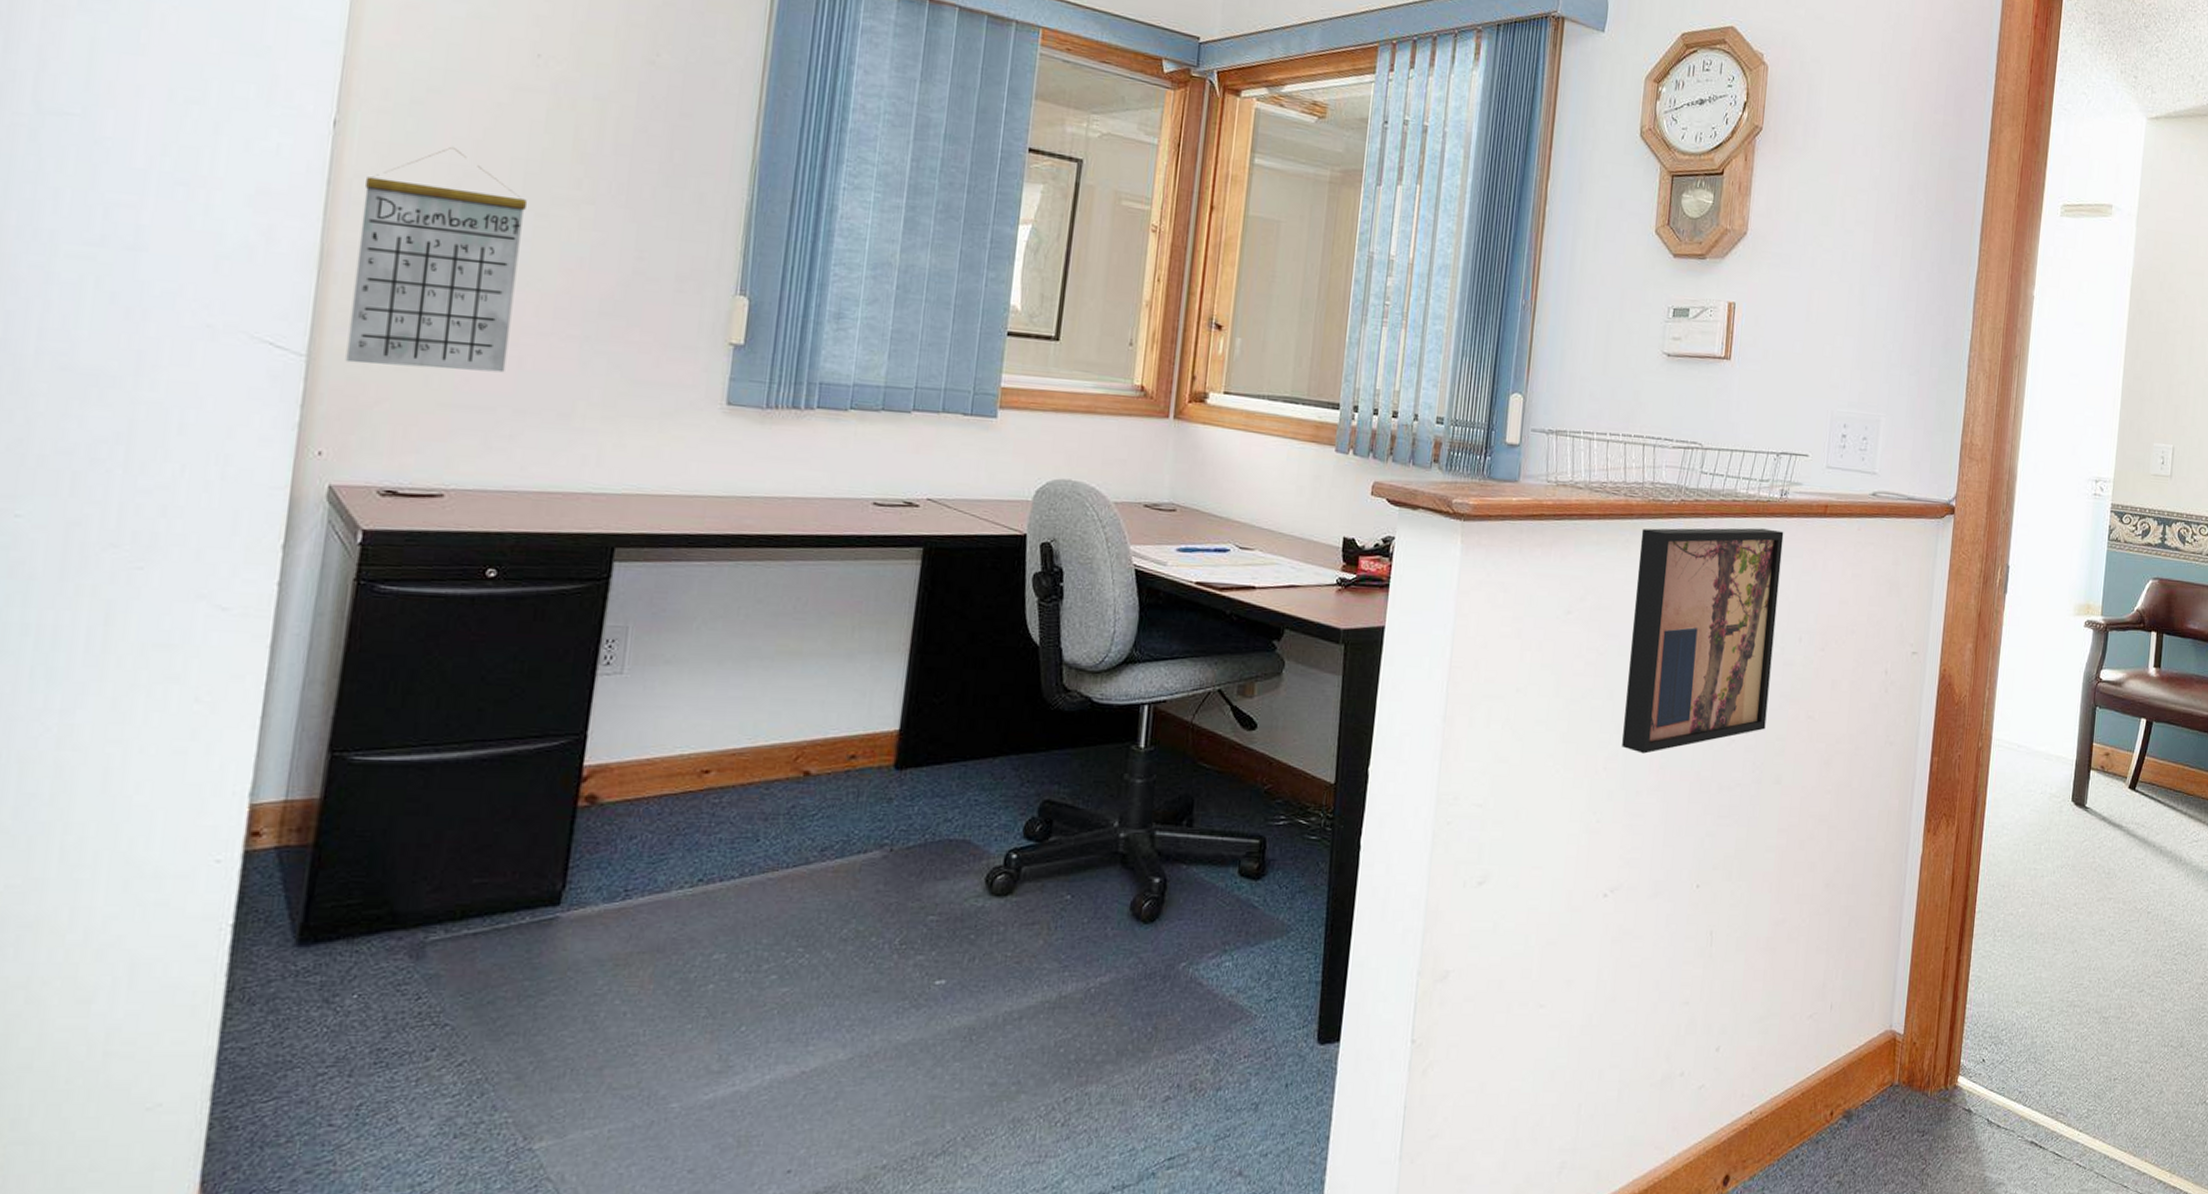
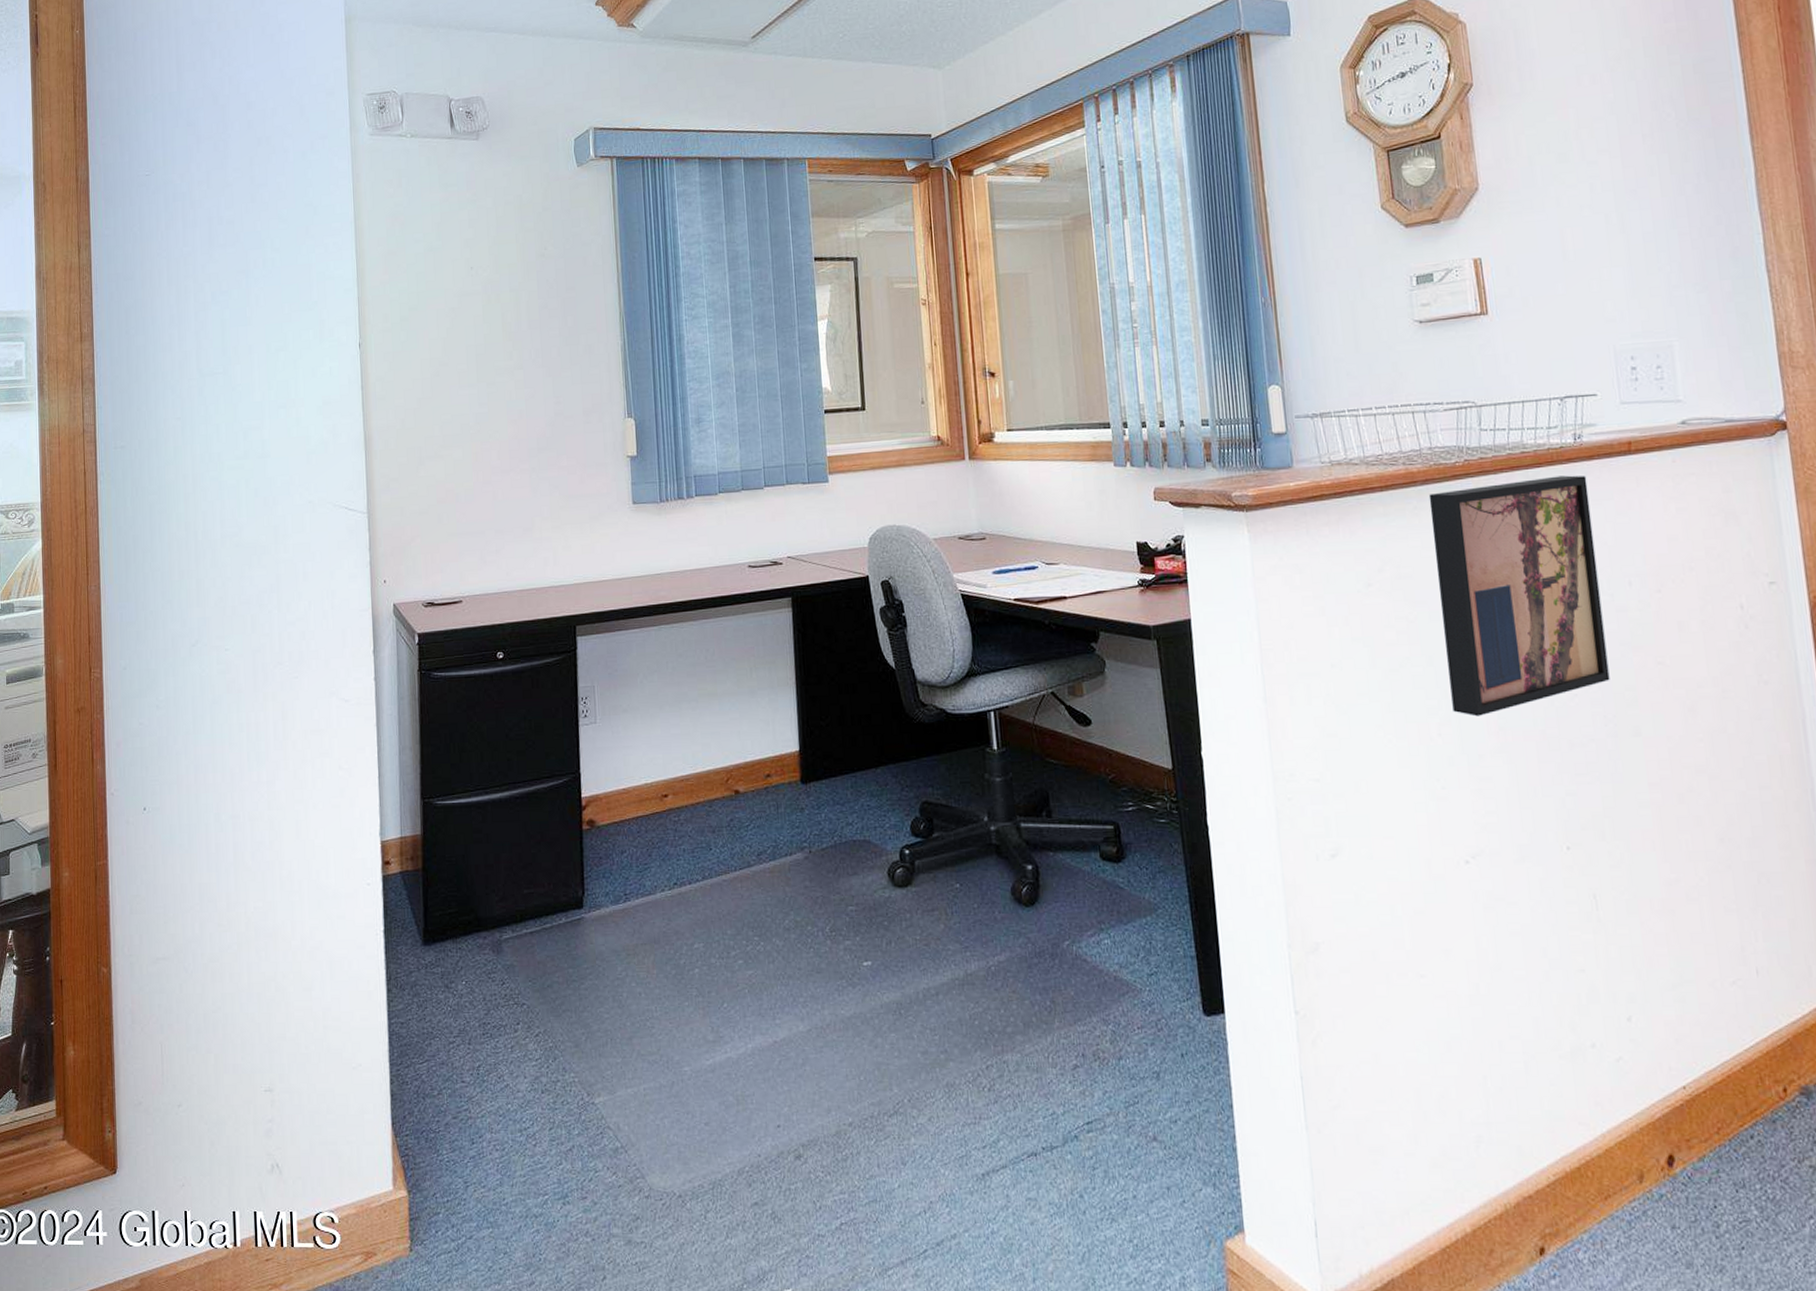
calendar: present [345,147,527,373] -> none [383,347,486,514]

